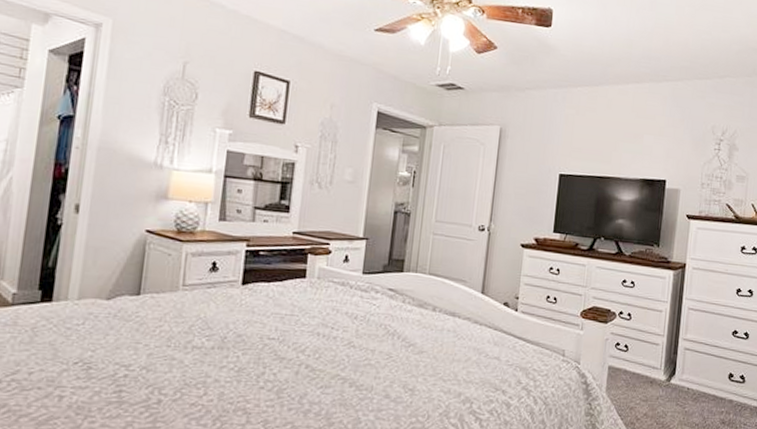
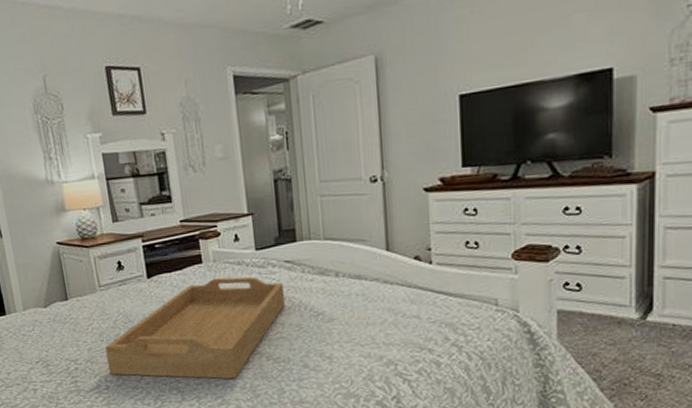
serving tray: none [167,295,383,404] -> present [105,277,286,379]

